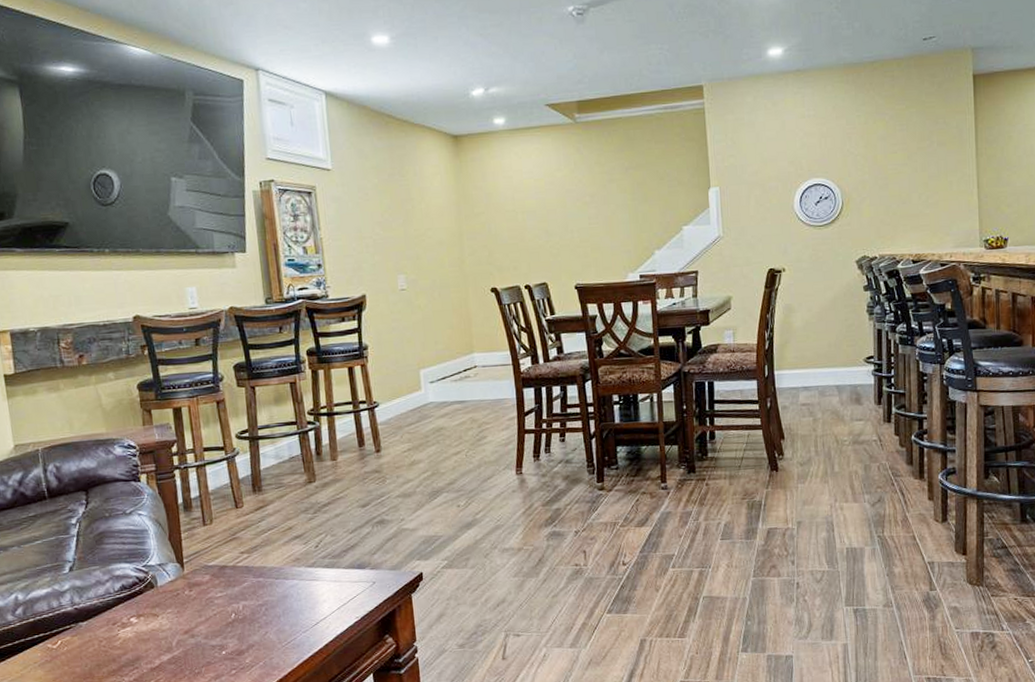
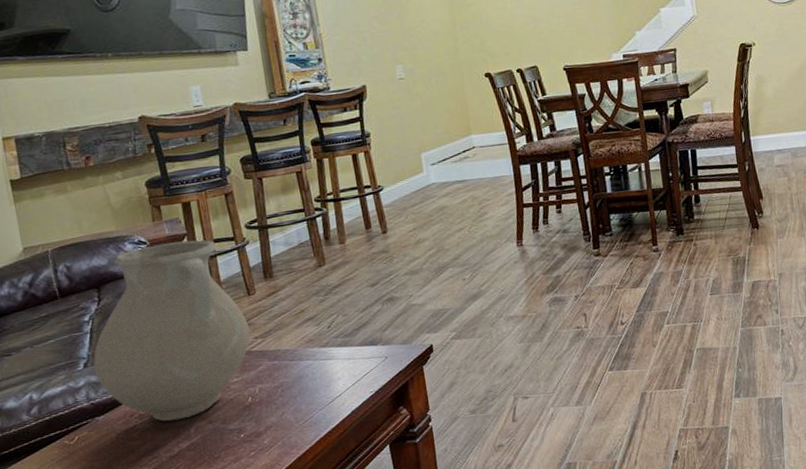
vase: none [78,447,236,632] -> present [93,240,251,421]

